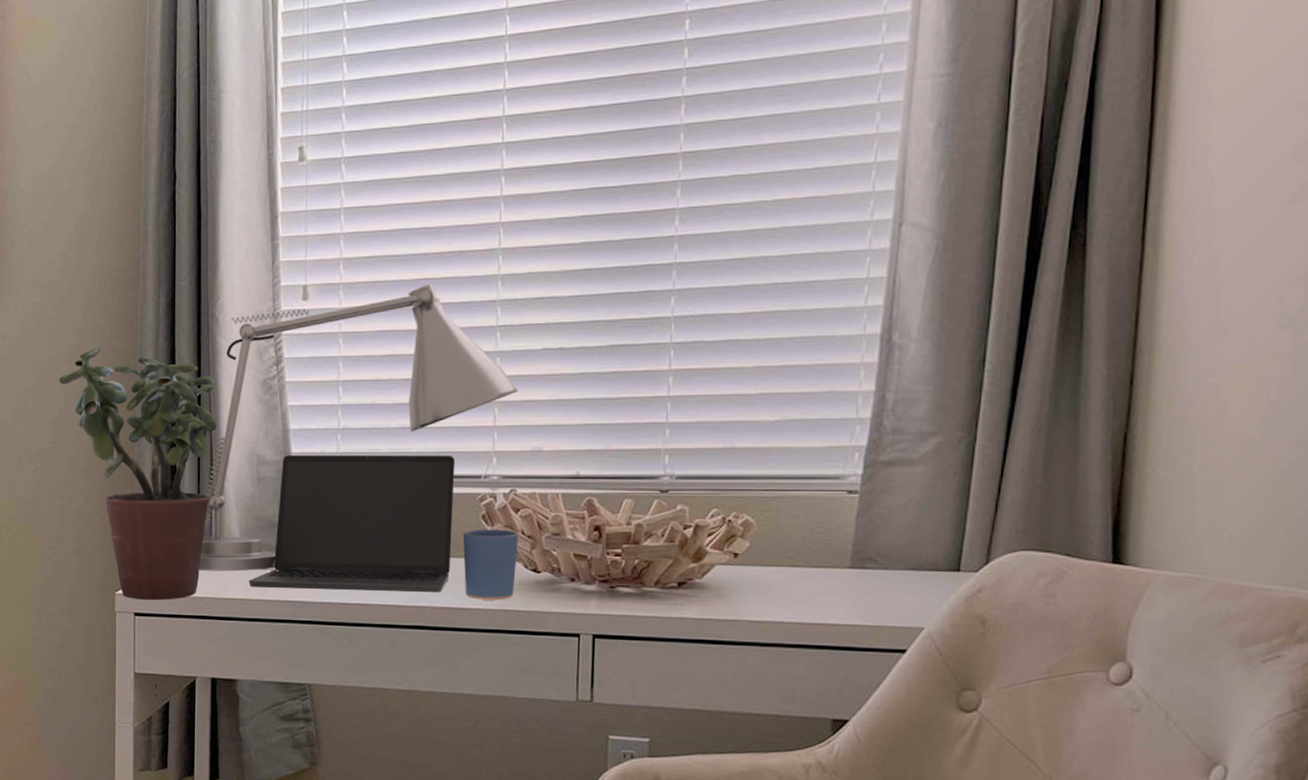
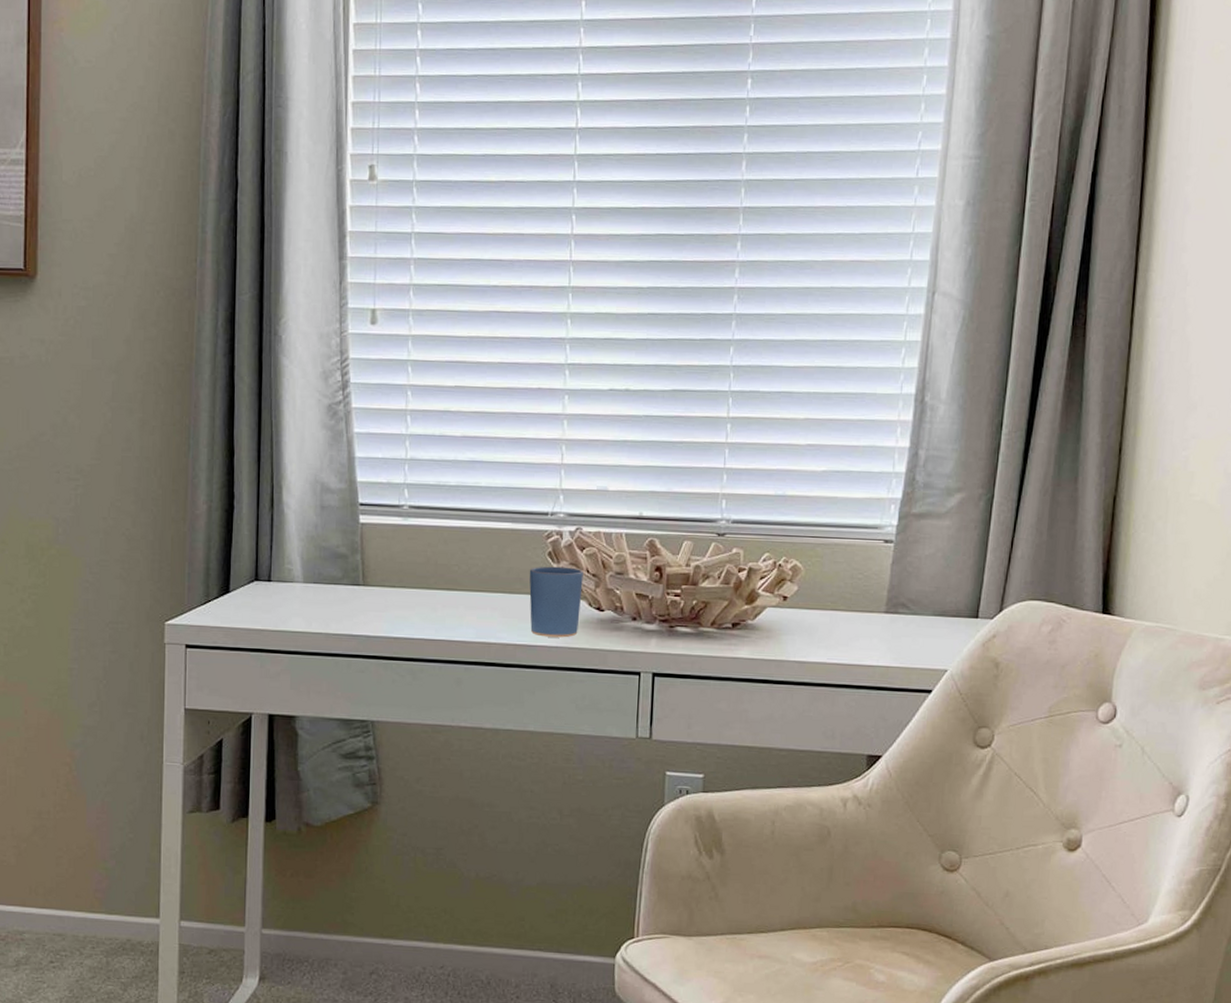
potted plant: present [58,347,217,601] -> none [104,359,278,633]
desk lamp: present [199,283,518,572] -> none [257,316,585,603]
laptop: present [249,455,456,593] -> none [310,484,523,630]

